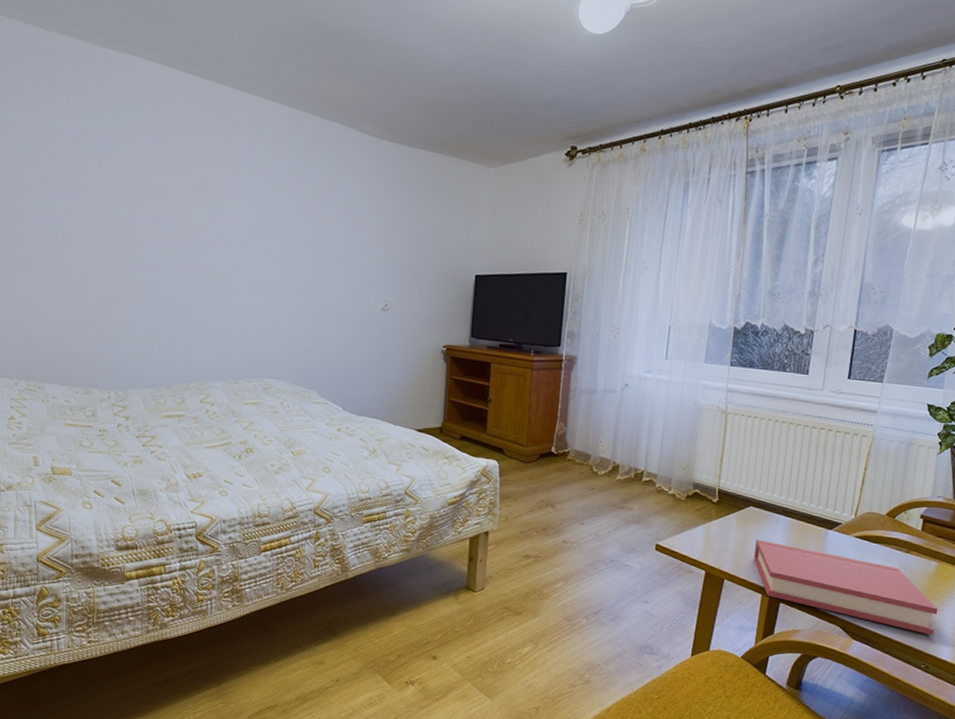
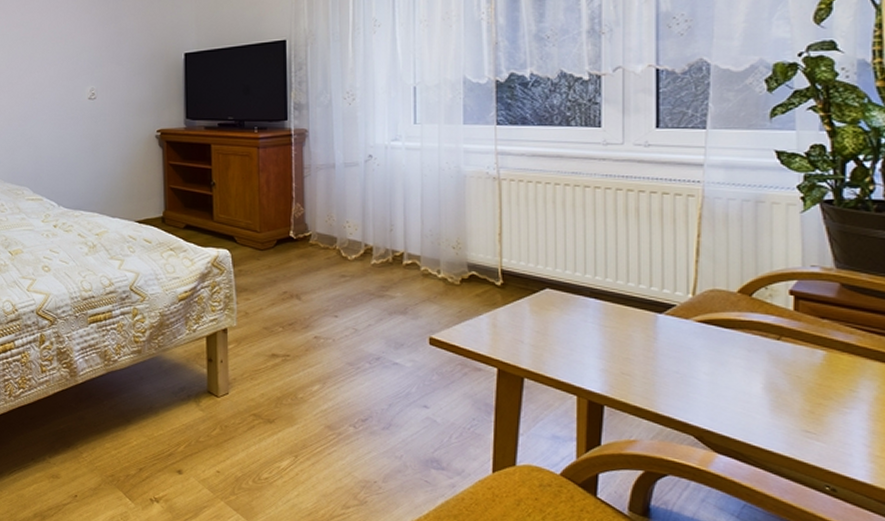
hardback book: present [754,539,938,635] -> none [560,328,838,447]

